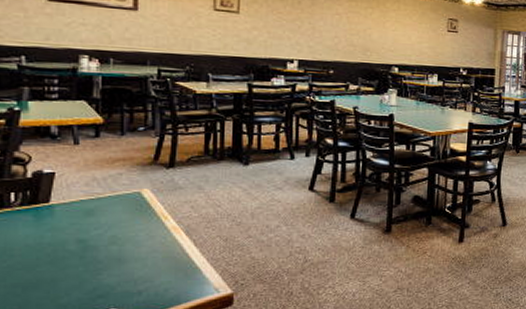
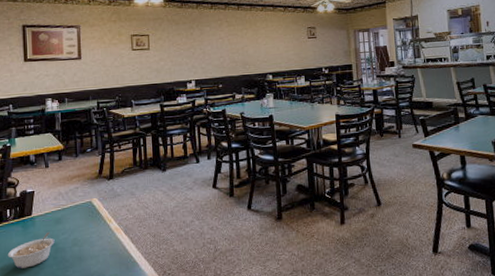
legume: none [9,225,83,268] -> present [7,231,55,269]

